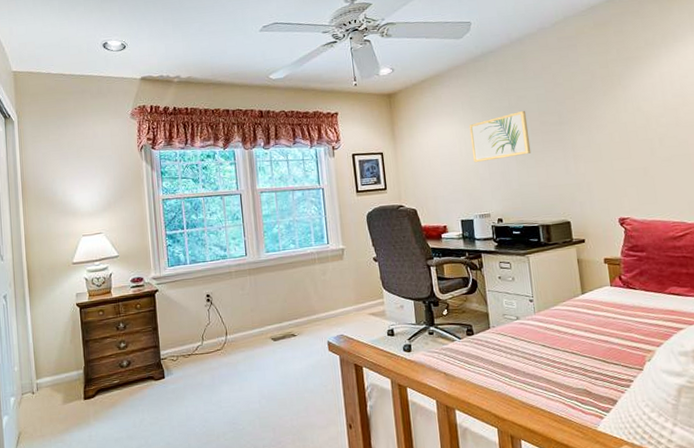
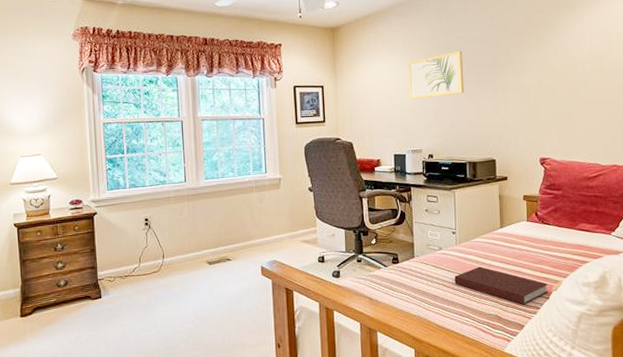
notebook: none [535,336,641,378] -> present [454,266,548,305]

